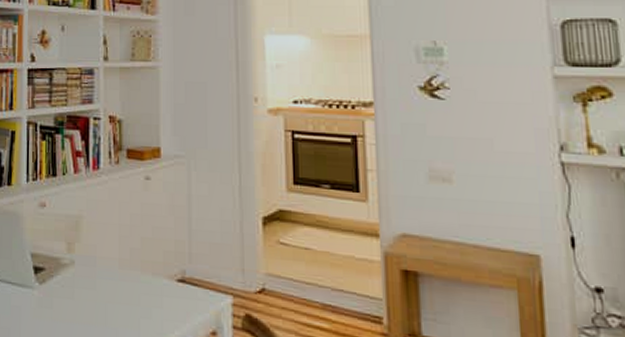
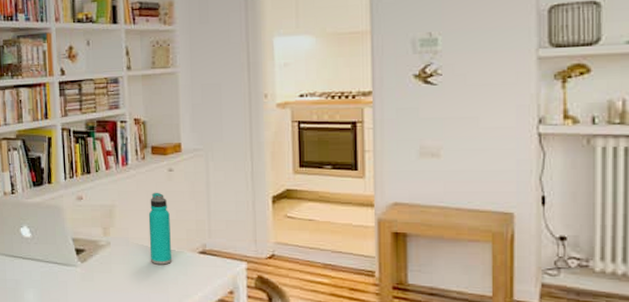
water bottle: none [120,203,145,293] -> present [148,192,171,265]

